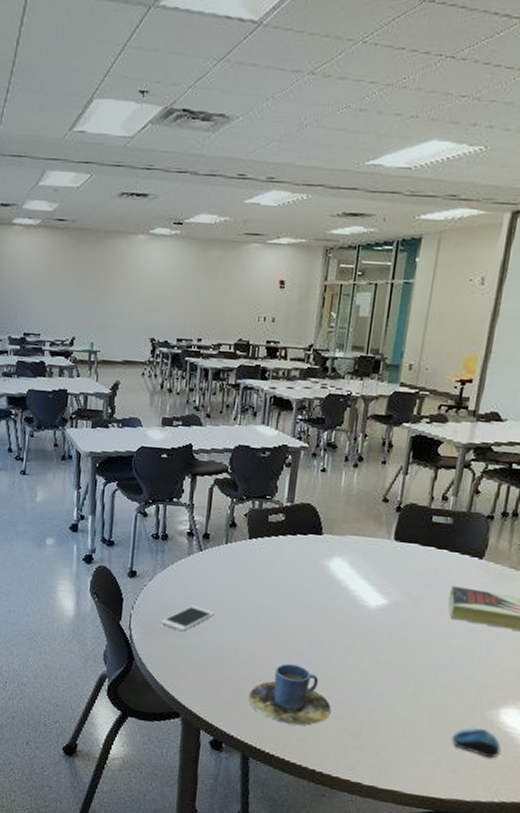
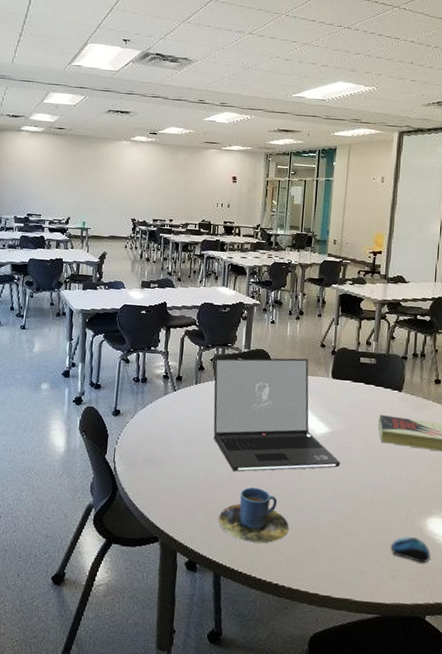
cell phone: present [160,605,215,632] -> none [140,439,187,463]
laptop: none [245,512,399,646] -> present [213,358,341,472]

